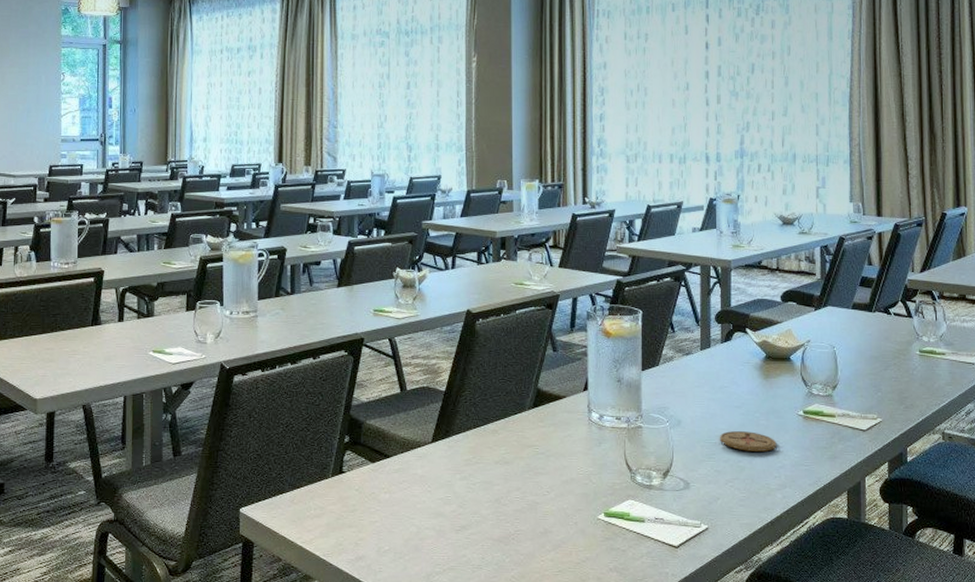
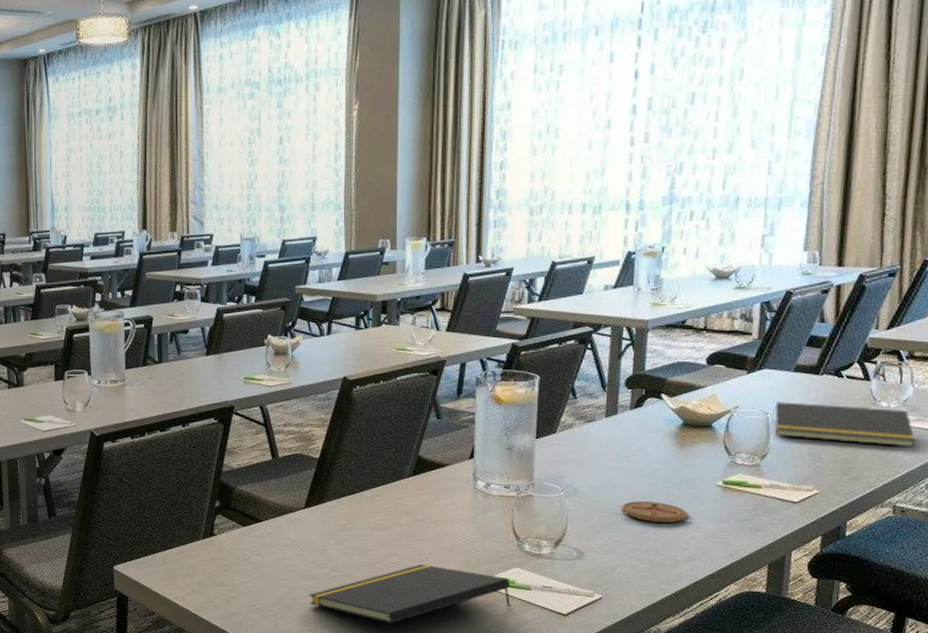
notepad: none [436,499,627,562] -> present [308,564,511,623]
notepad: none [838,336,953,378] -> present [772,402,916,448]

